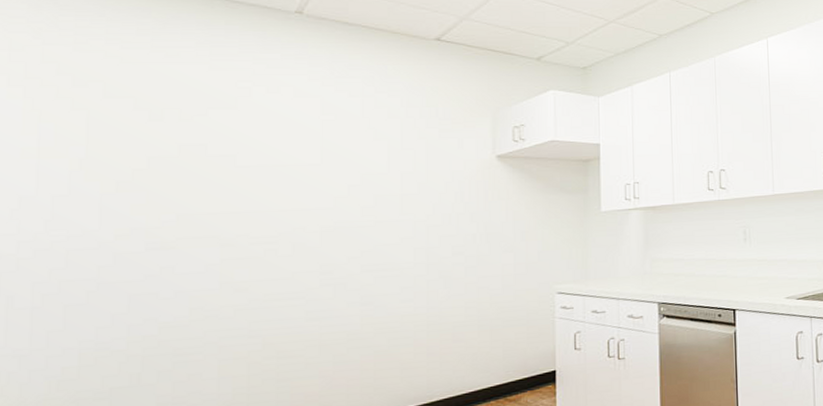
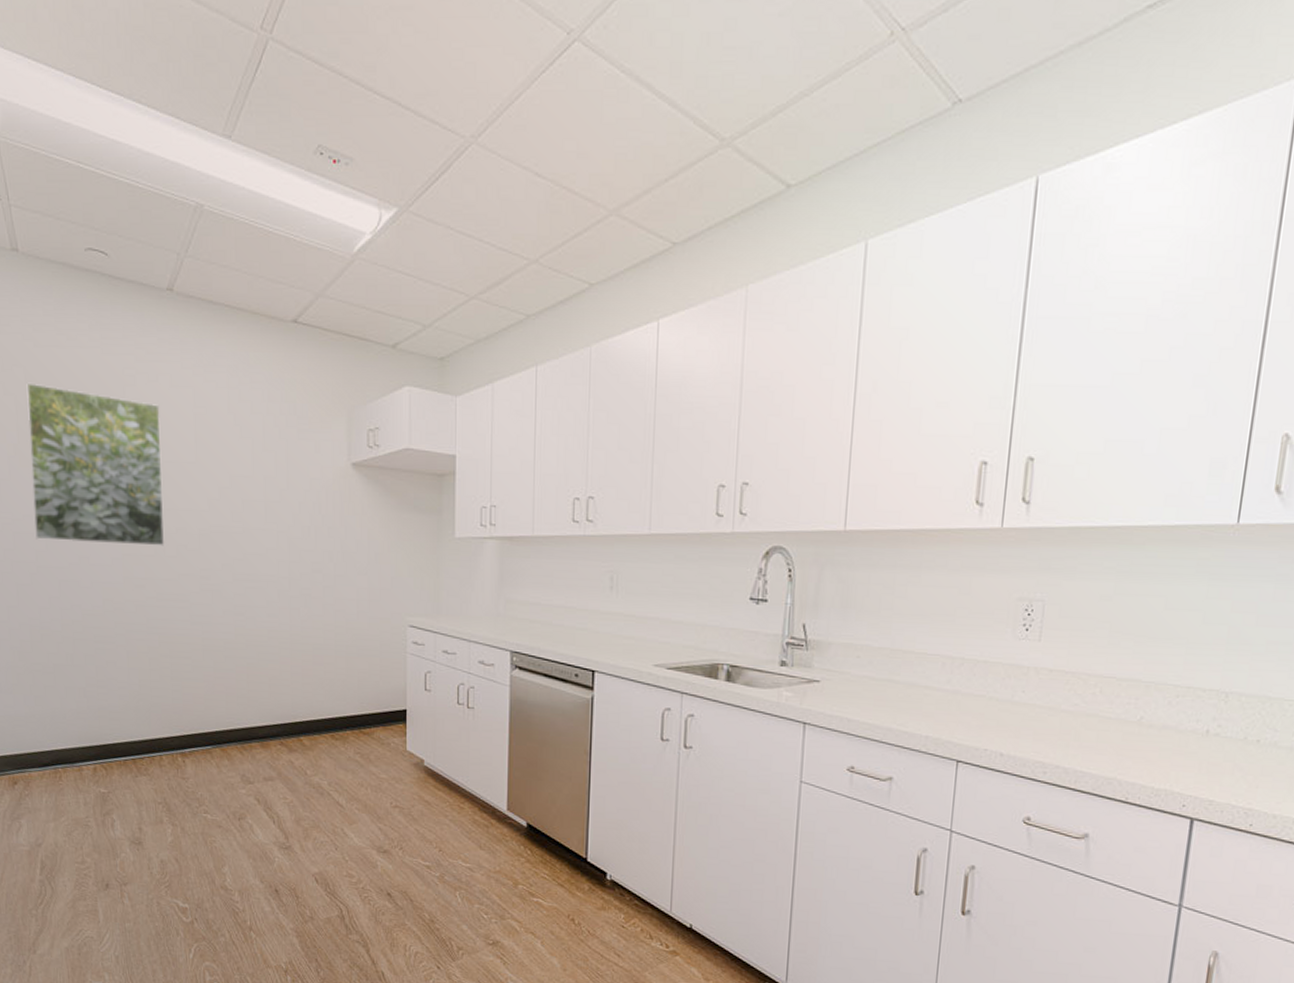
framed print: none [100,97,281,255] -> present [26,382,165,546]

